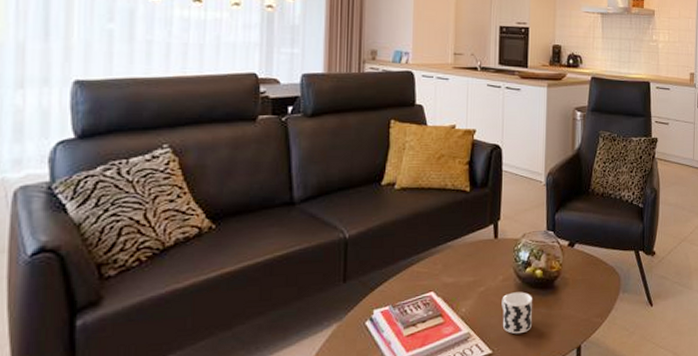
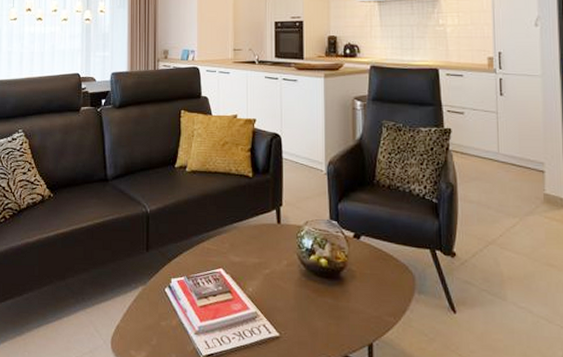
cup: present [501,292,533,334] -> none [287,278,319,321]

